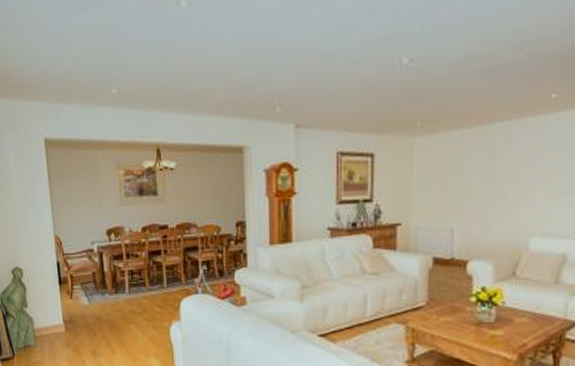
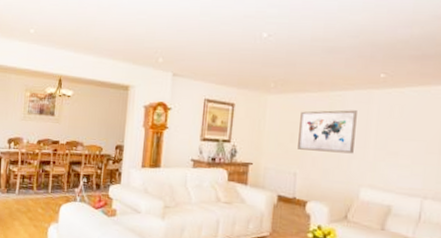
wall art: none [454,144,524,200] -> present [298,110,357,154]

